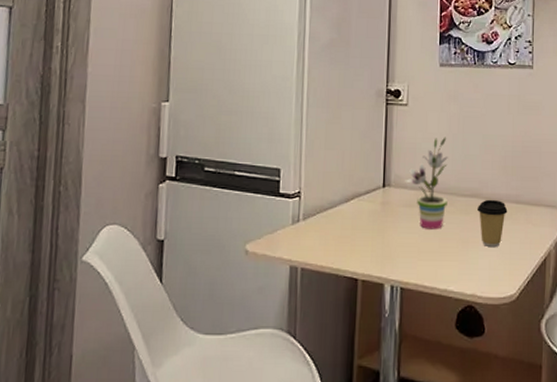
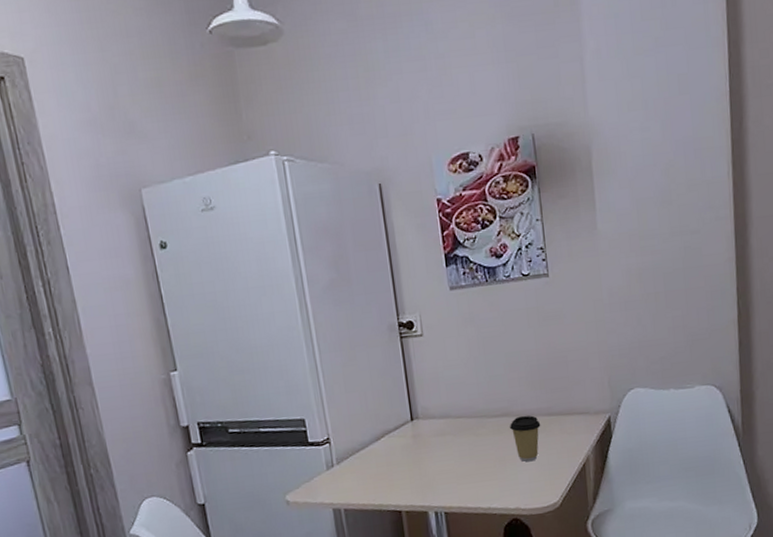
potted plant: present [405,137,448,229] -> none [432,361,479,455]

